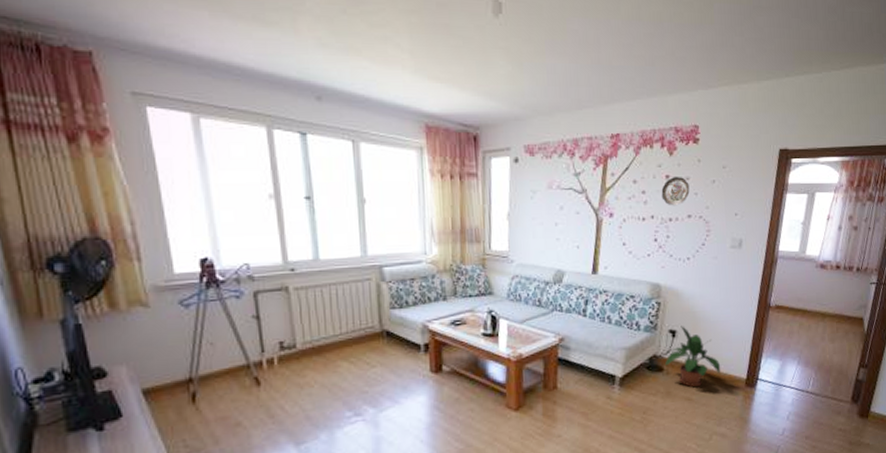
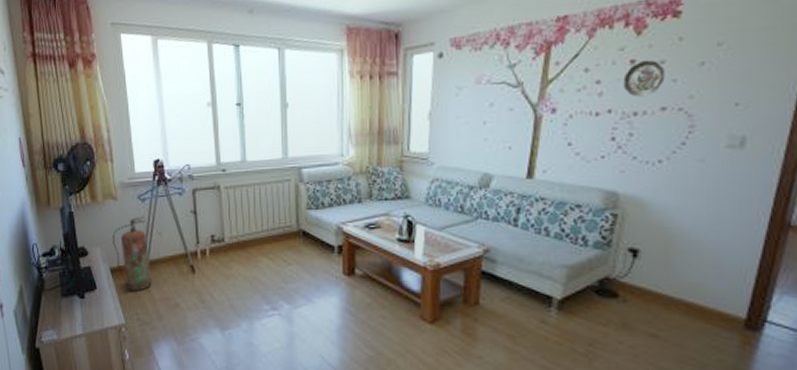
fire extinguisher: none [144,324,203,414] -> present [112,216,152,291]
potted plant: present [665,326,721,387] -> none [622,244,706,322]

